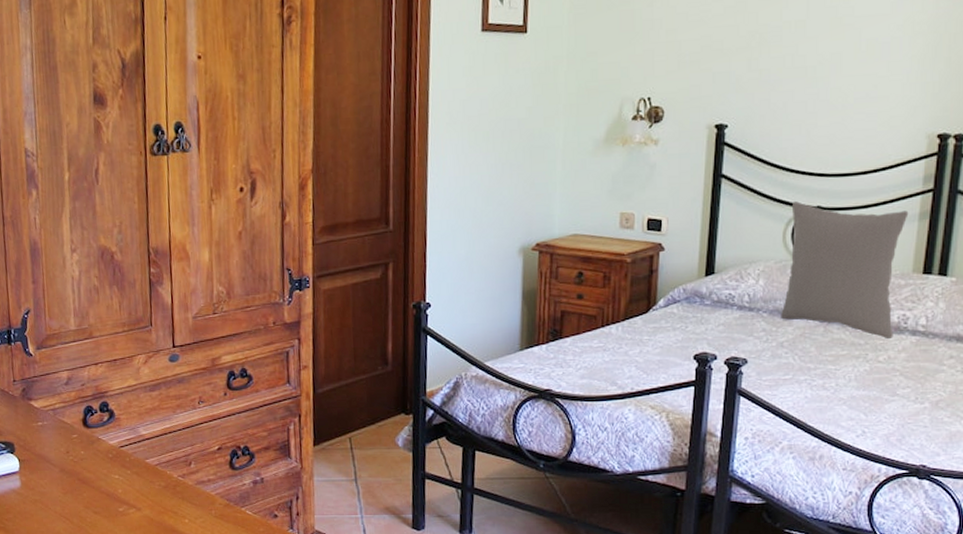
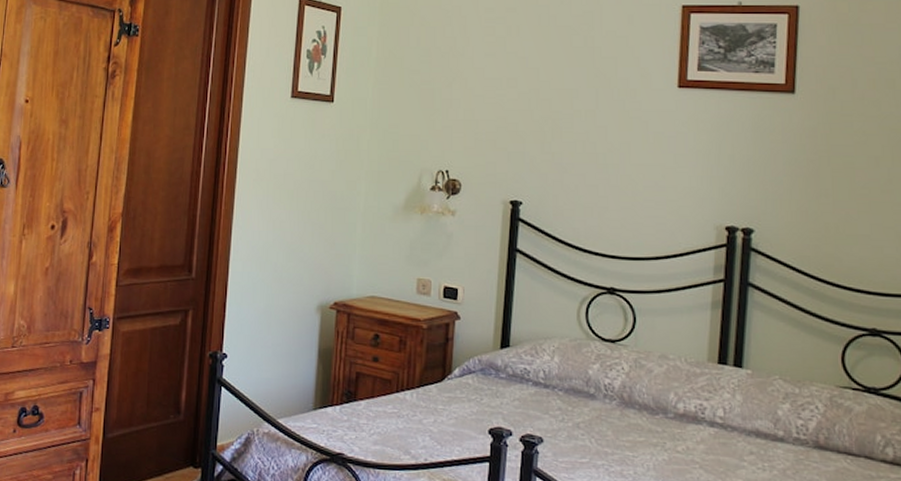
pillow: present [781,201,909,340] -> none [576,281,701,429]

